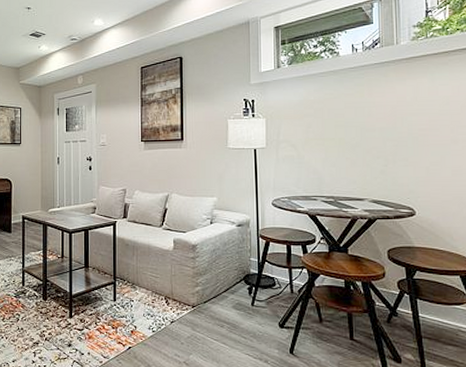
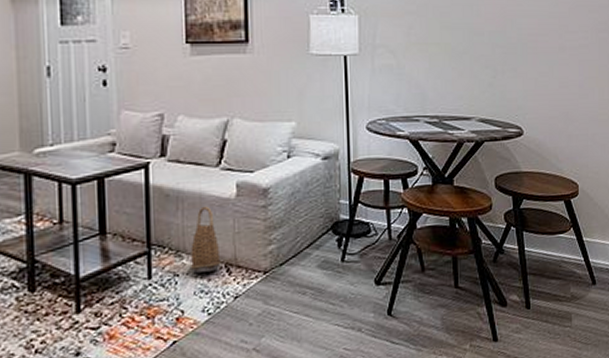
basket: none [141,254,162,301] -> present [189,206,221,273]

